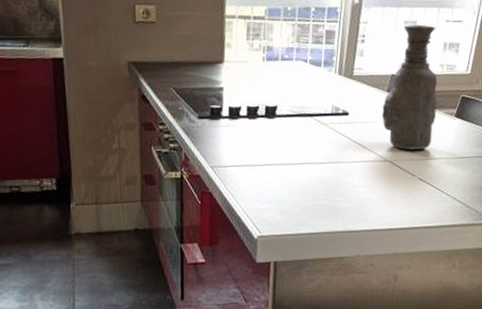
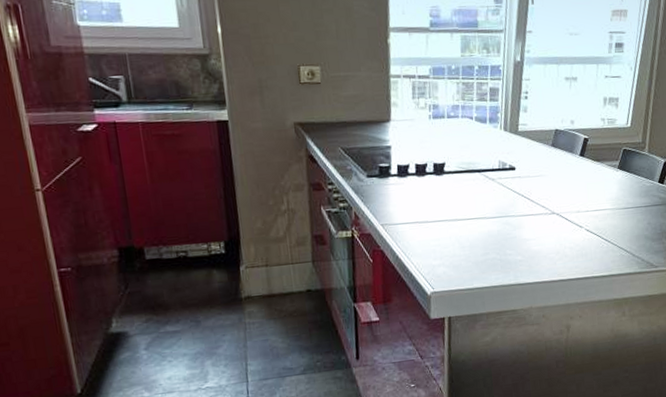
vase: present [382,24,438,150] -> none [547,80,601,203]

